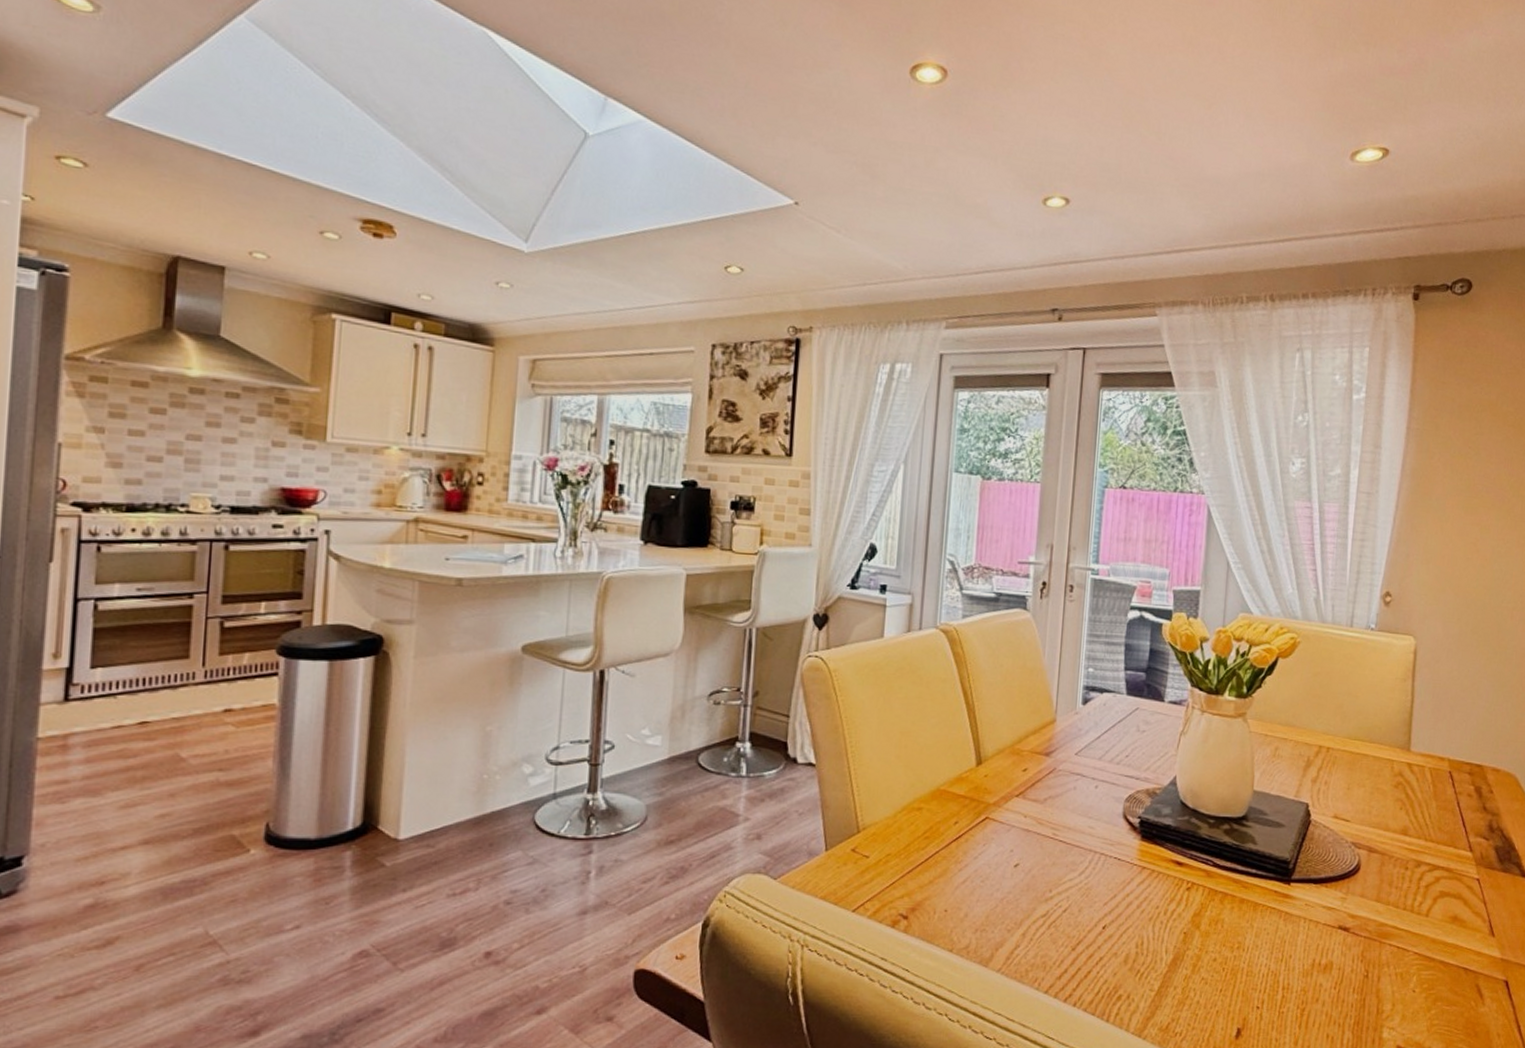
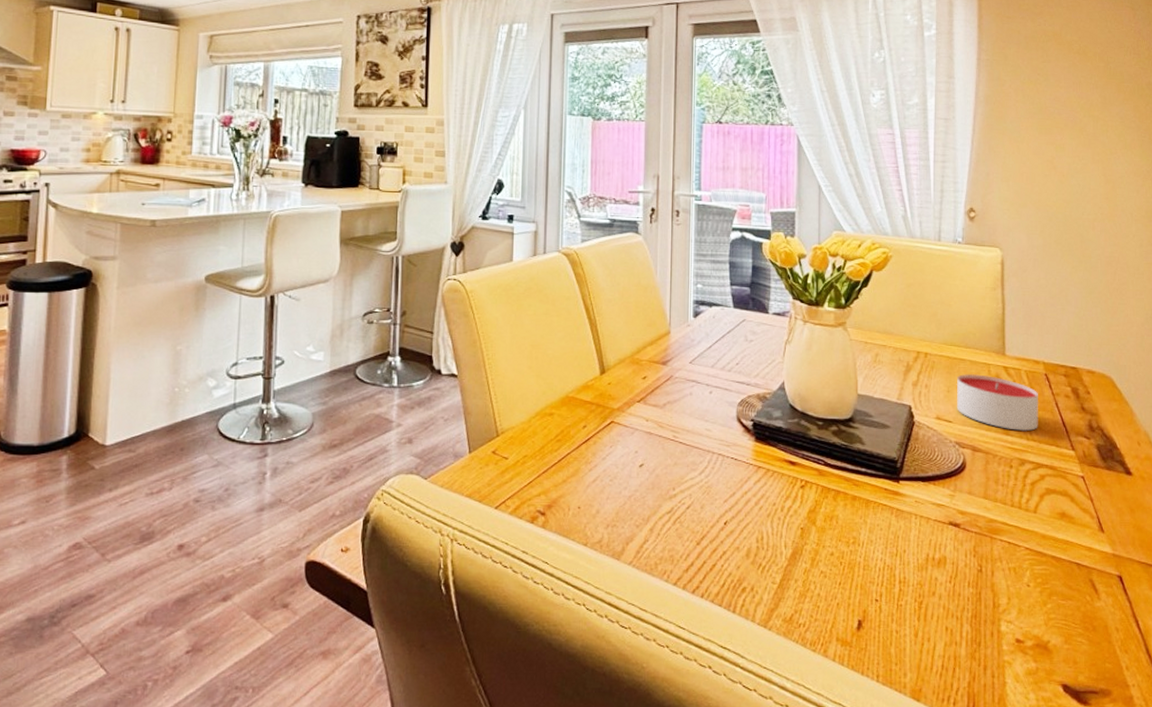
candle: none [1356,770,1441,831] -> present [956,374,1038,431]

